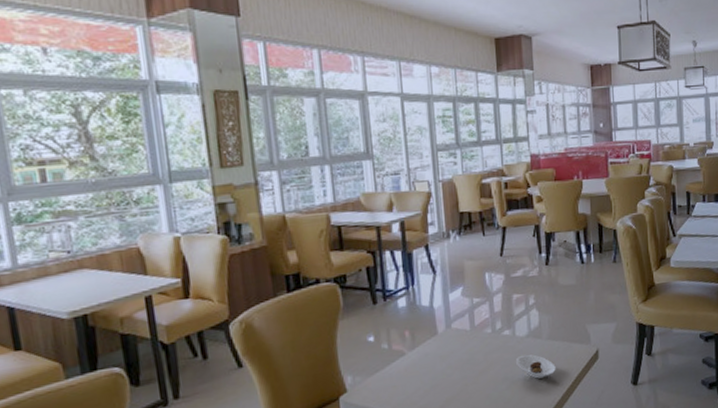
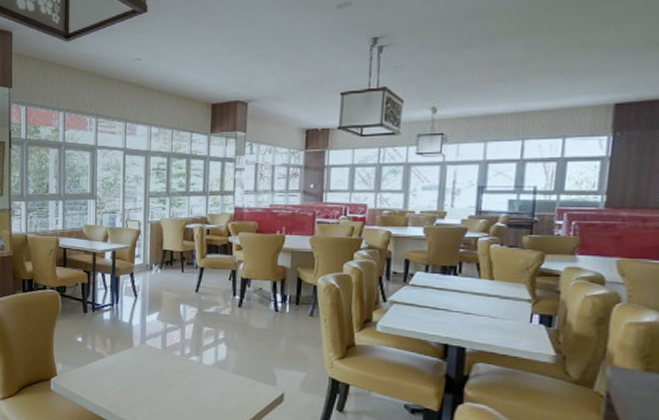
saucer: present [516,354,556,379] -> none [200,381,238,406]

